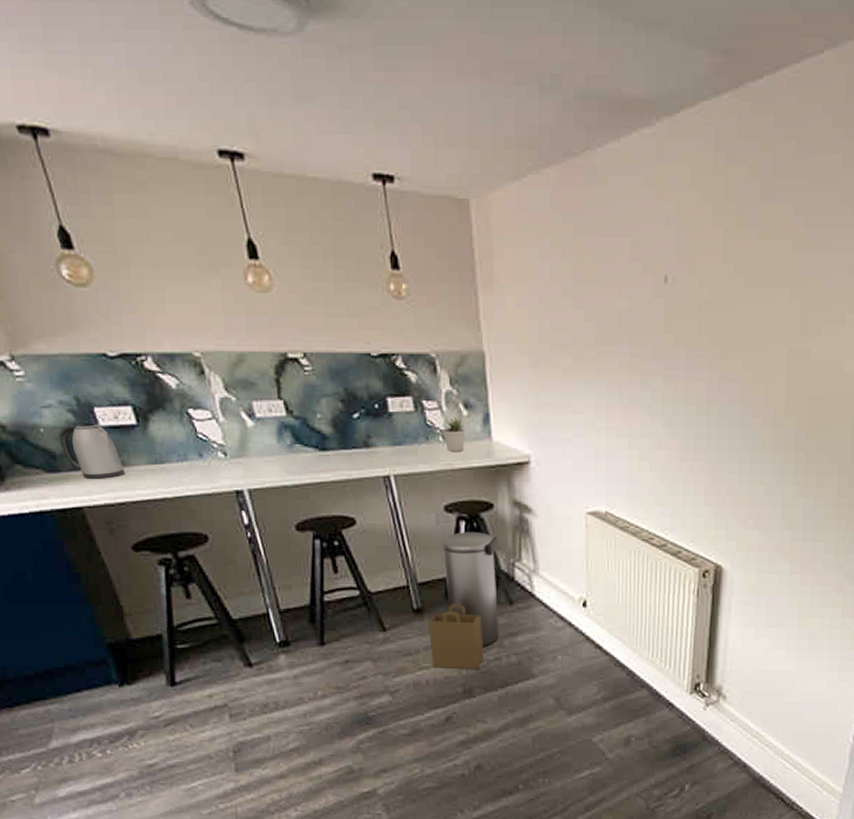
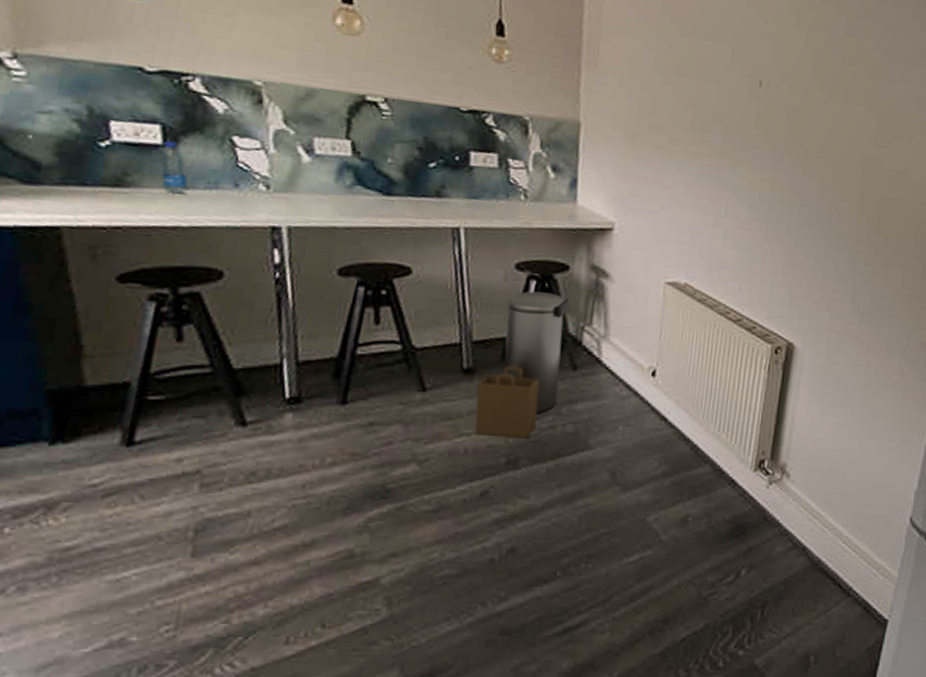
kettle: present [60,422,126,479] -> none [52,135,133,199]
bottle: none [138,420,165,469] -> present [160,141,188,194]
potted plant: present [442,417,466,453] -> none [525,178,550,212]

